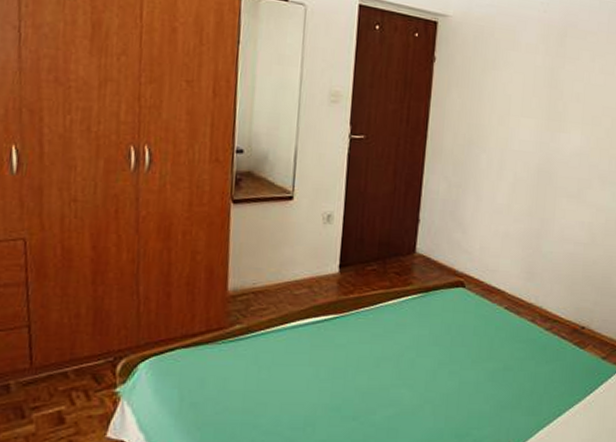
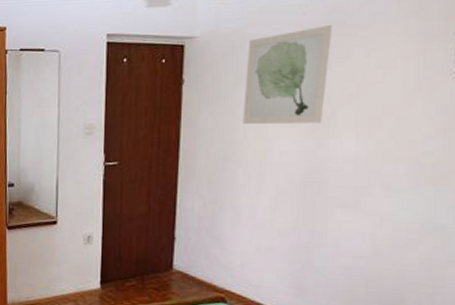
wall art: none [488,25,568,117] -> present [243,24,333,124]

